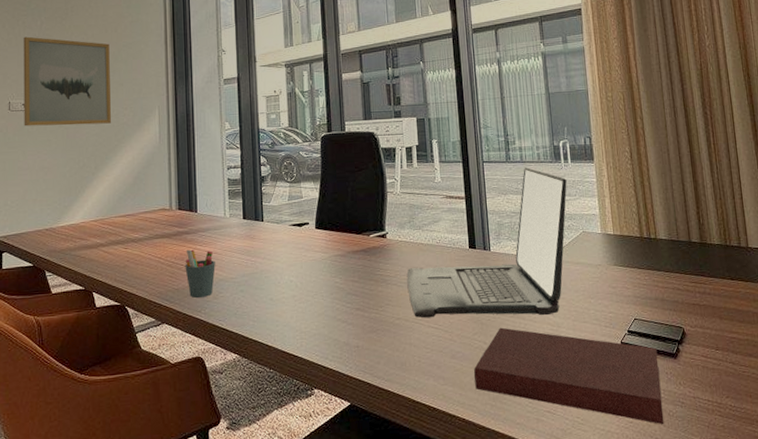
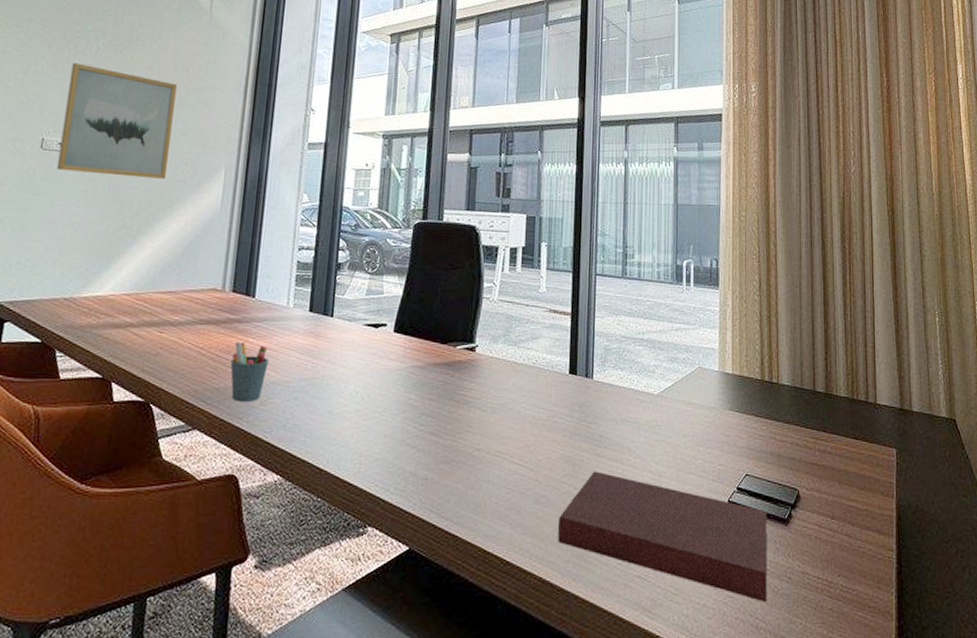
laptop: present [407,167,567,318] -> none [493,286,686,462]

